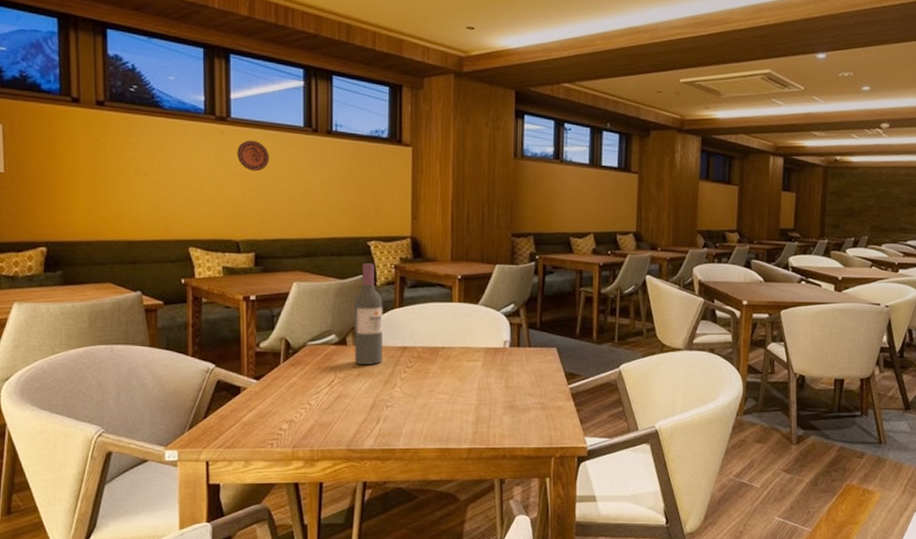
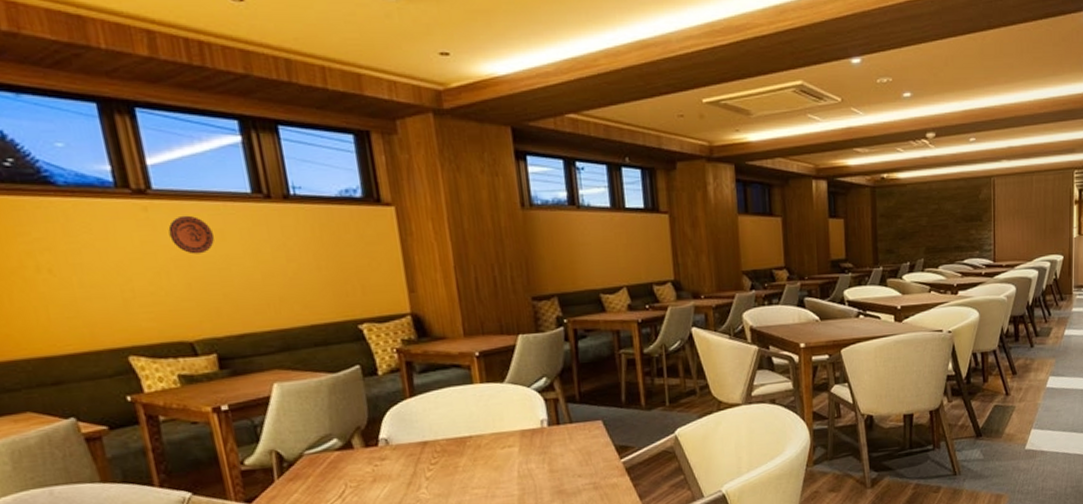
wine bottle: present [354,263,383,365] -> none [354,350,400,469]

